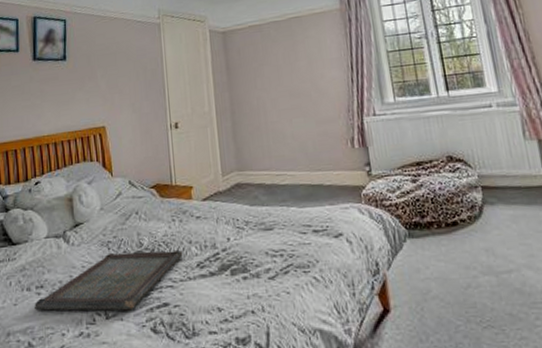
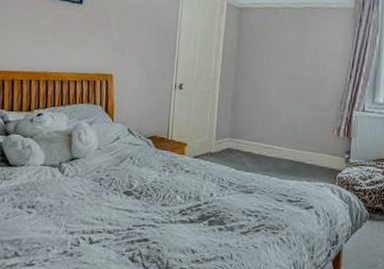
serving tray: present [35,250,183,311] -> none [24,188,169,240]

